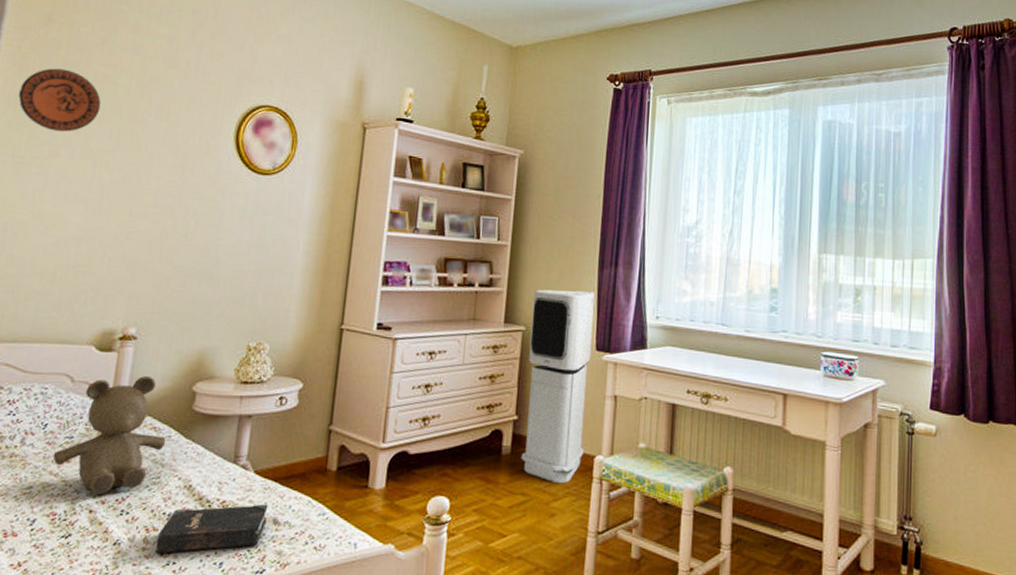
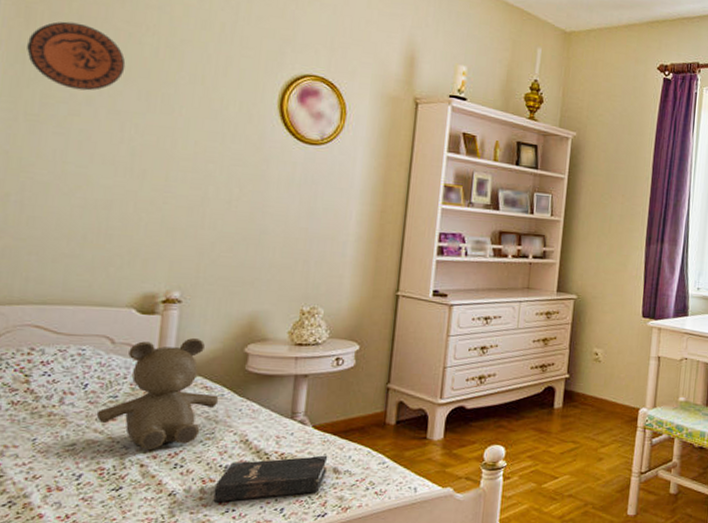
air purifier: present [520,289,595,484] -> none [571,262,642,433]

